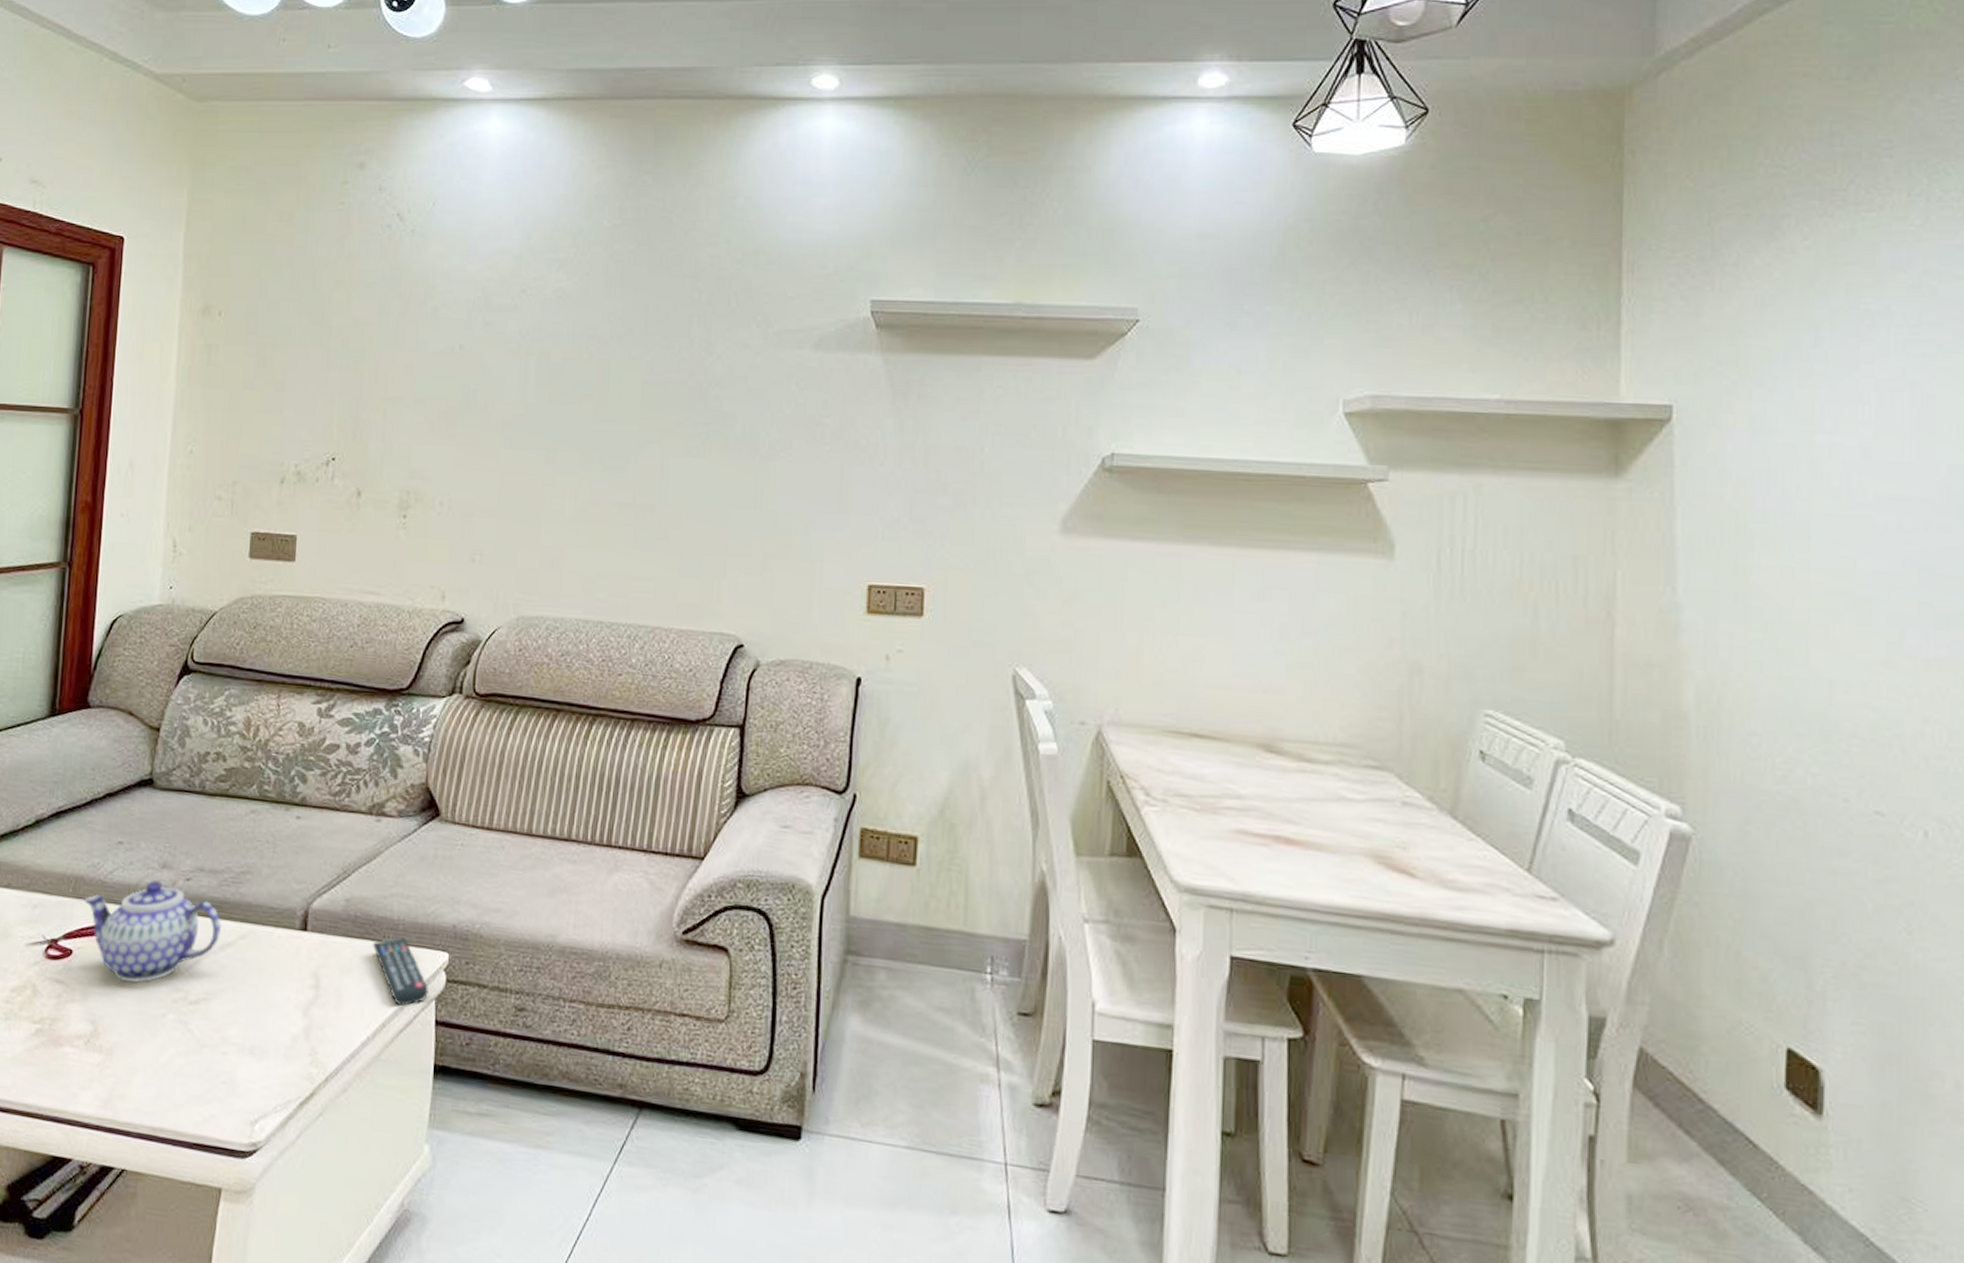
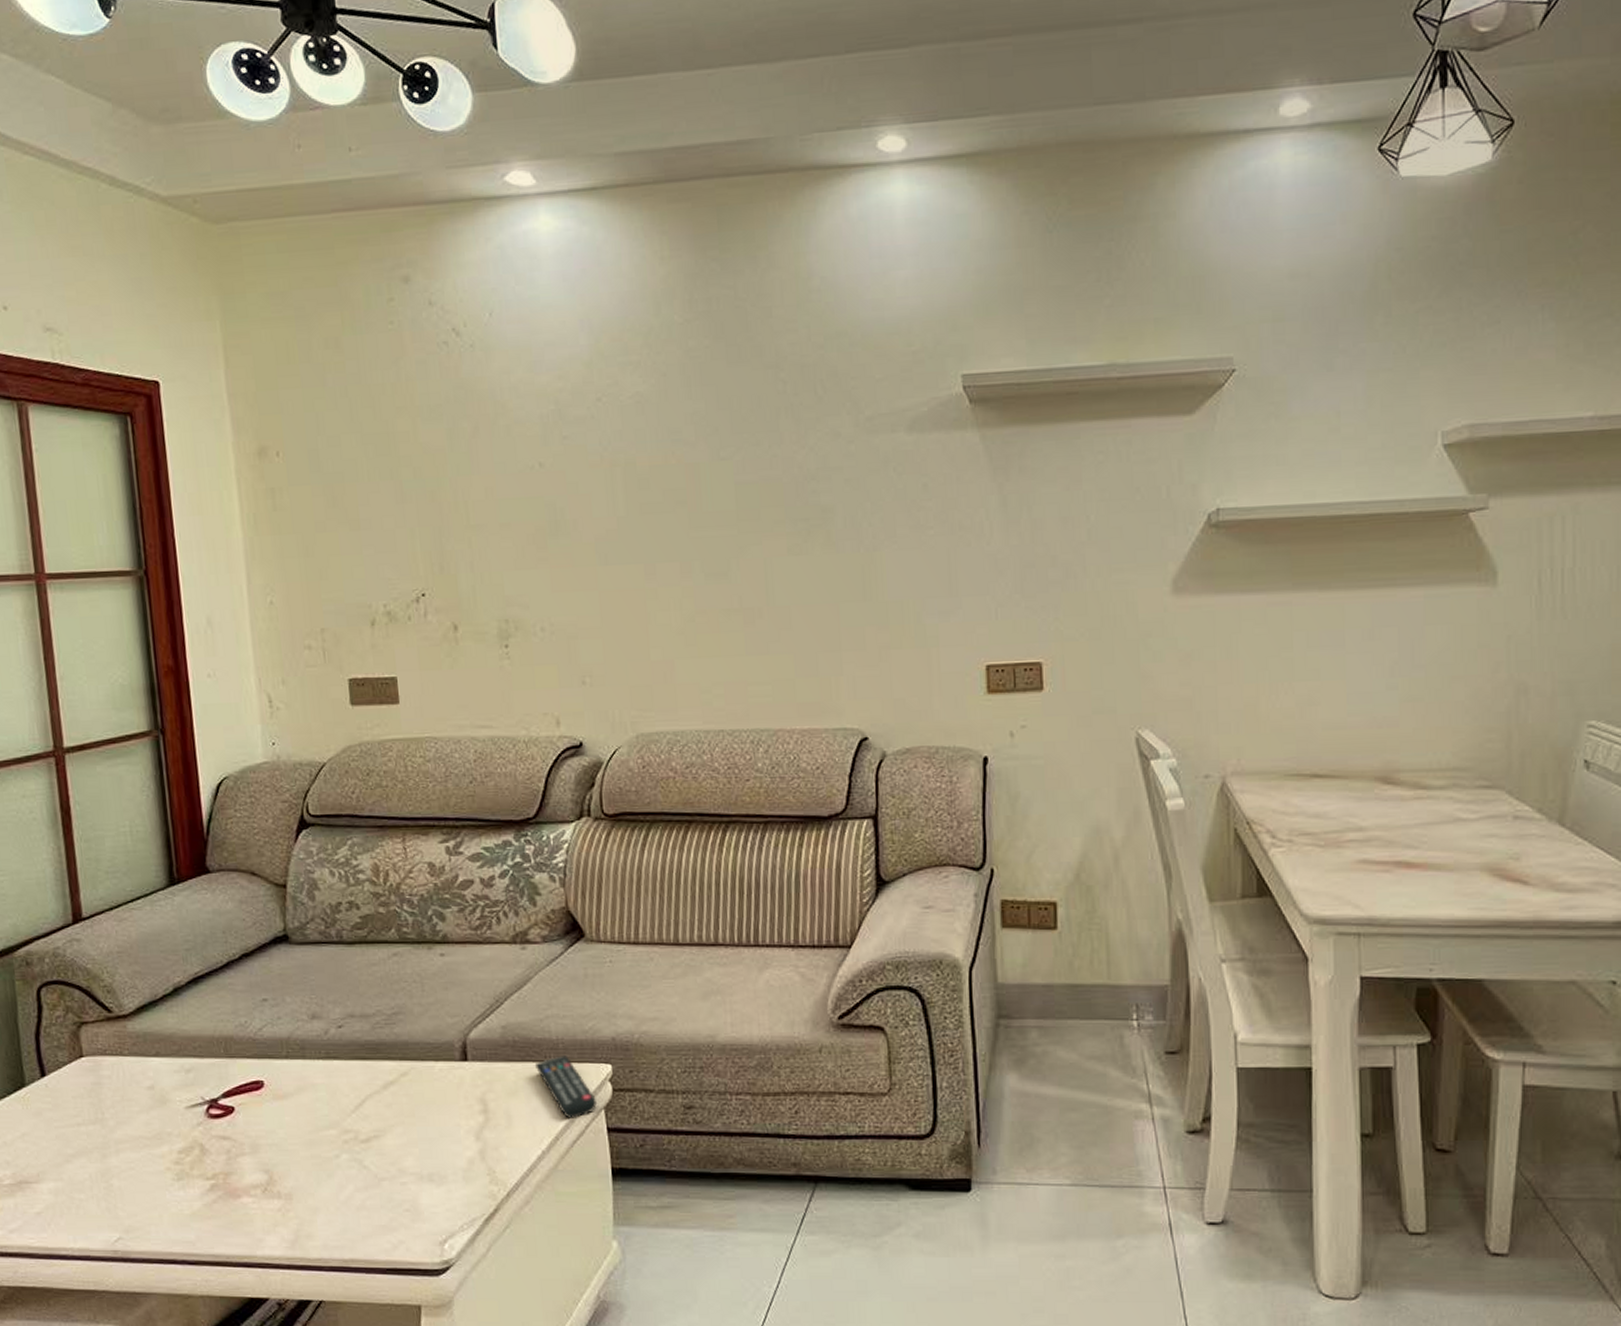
teapot: present [84,880,222,983] -> none [237,1032,383,1131]

